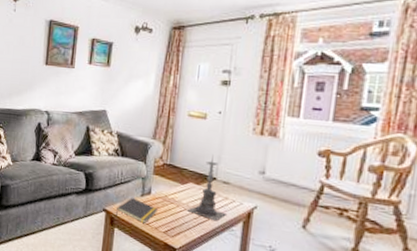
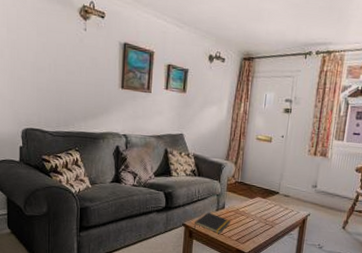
candle holder: present [186,154,228,220] -> none [254,172,288,227]

